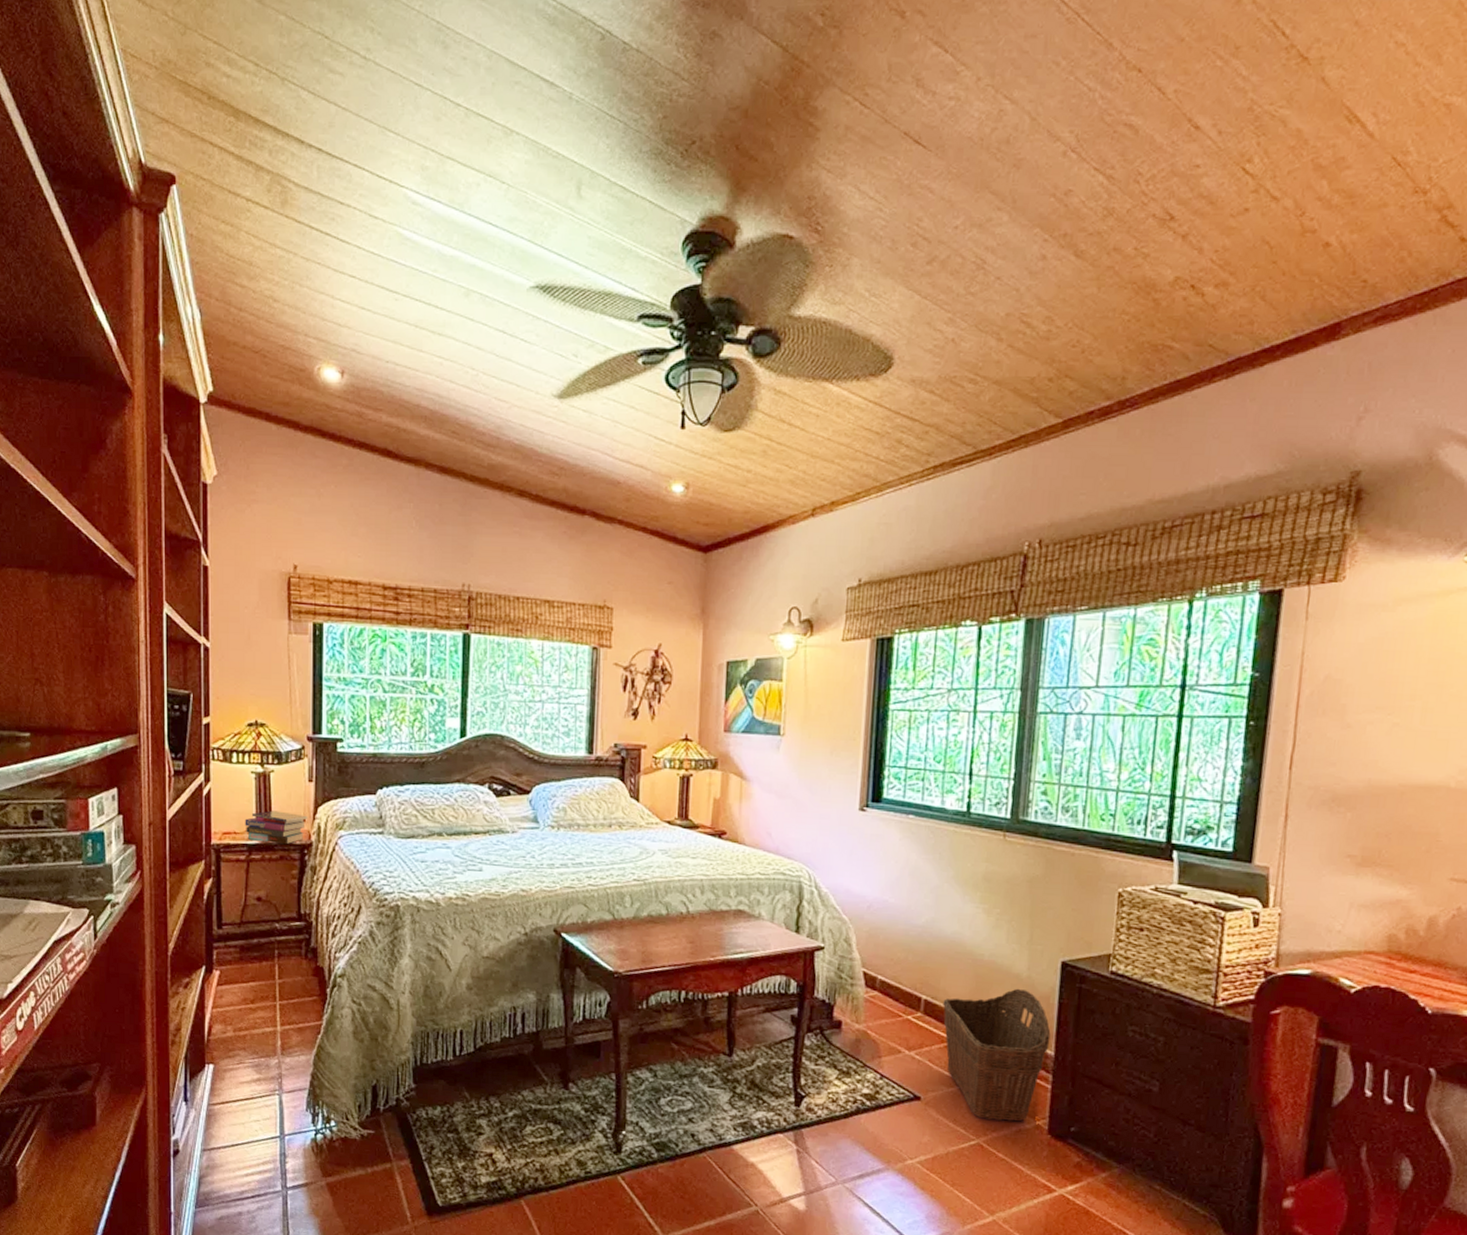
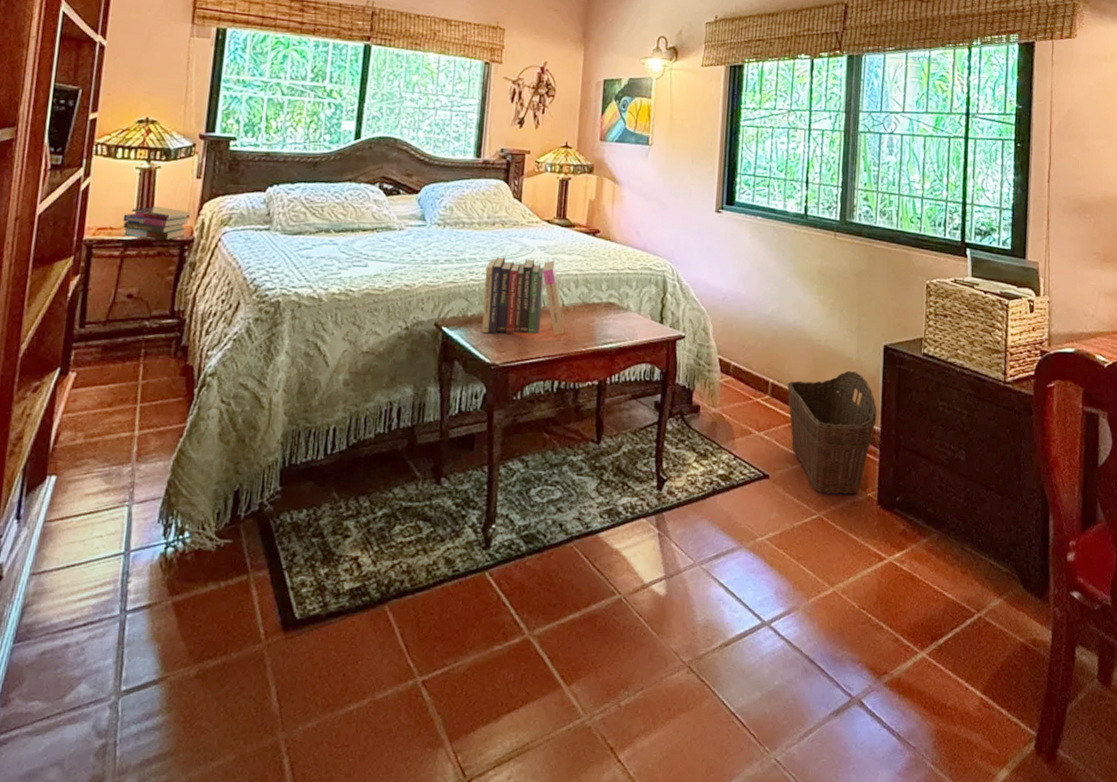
books: none [602,861,691,944] -> present [481,257,565,336]

